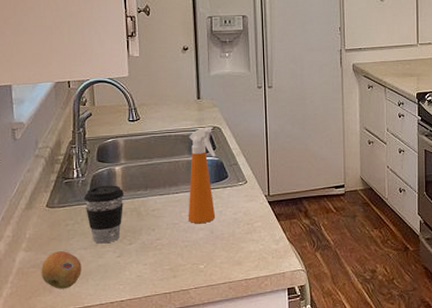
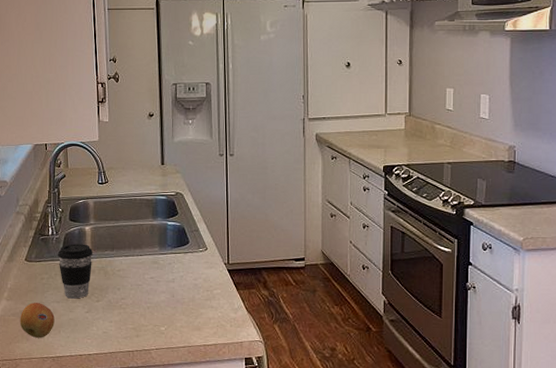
spray bottle: present [188,127,216,224] -> none [150,192,178,287]

